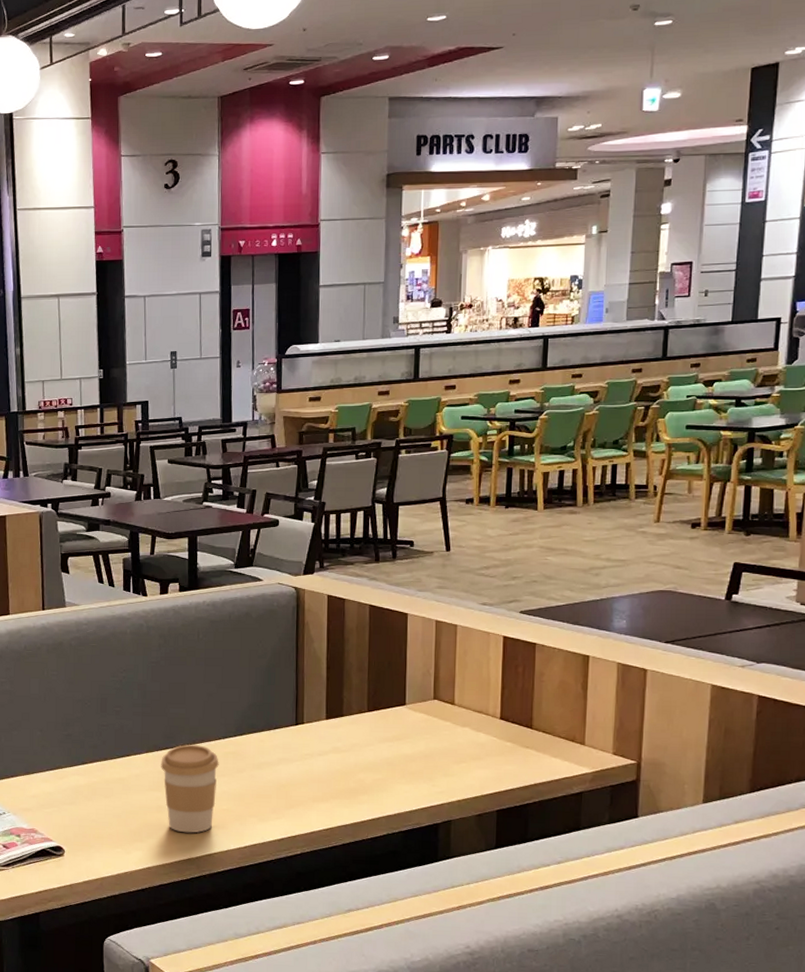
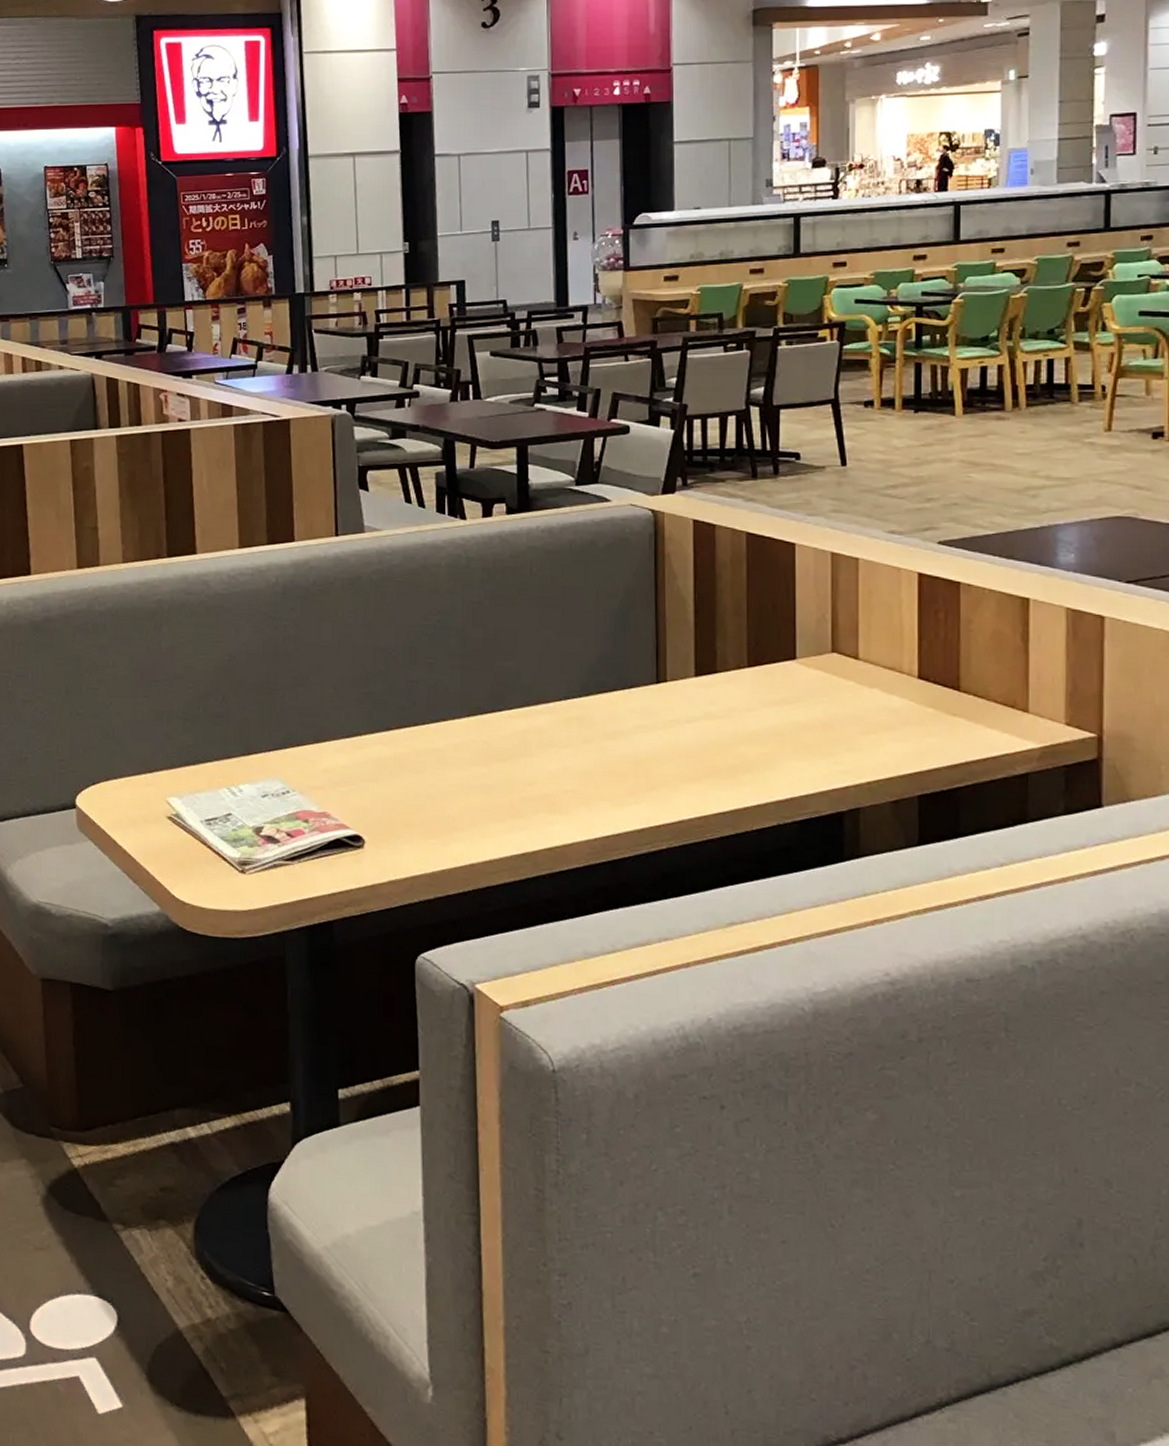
coffee cup: present [161,744,219,833] -> none [486,706,560,821]

